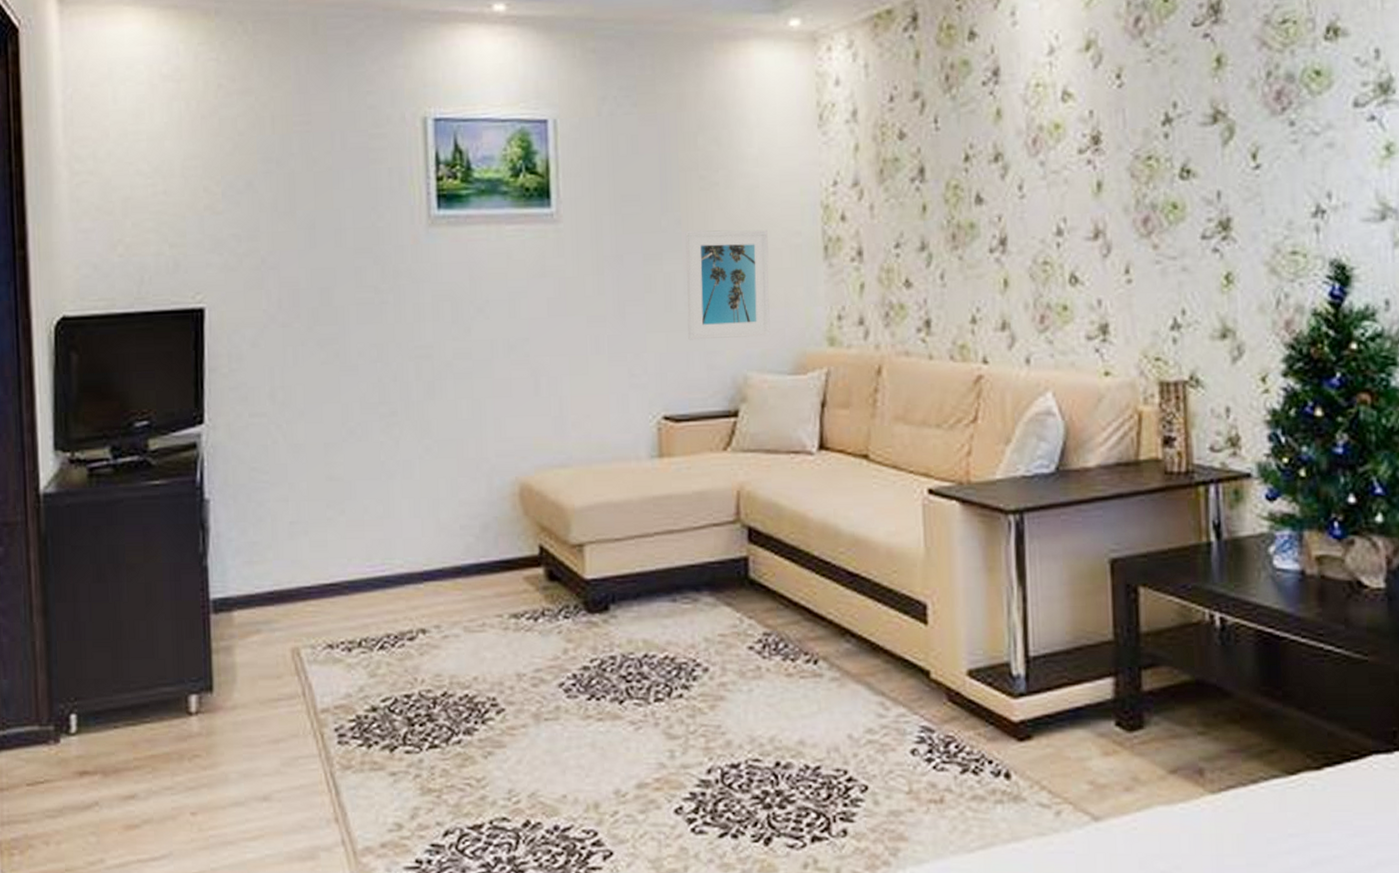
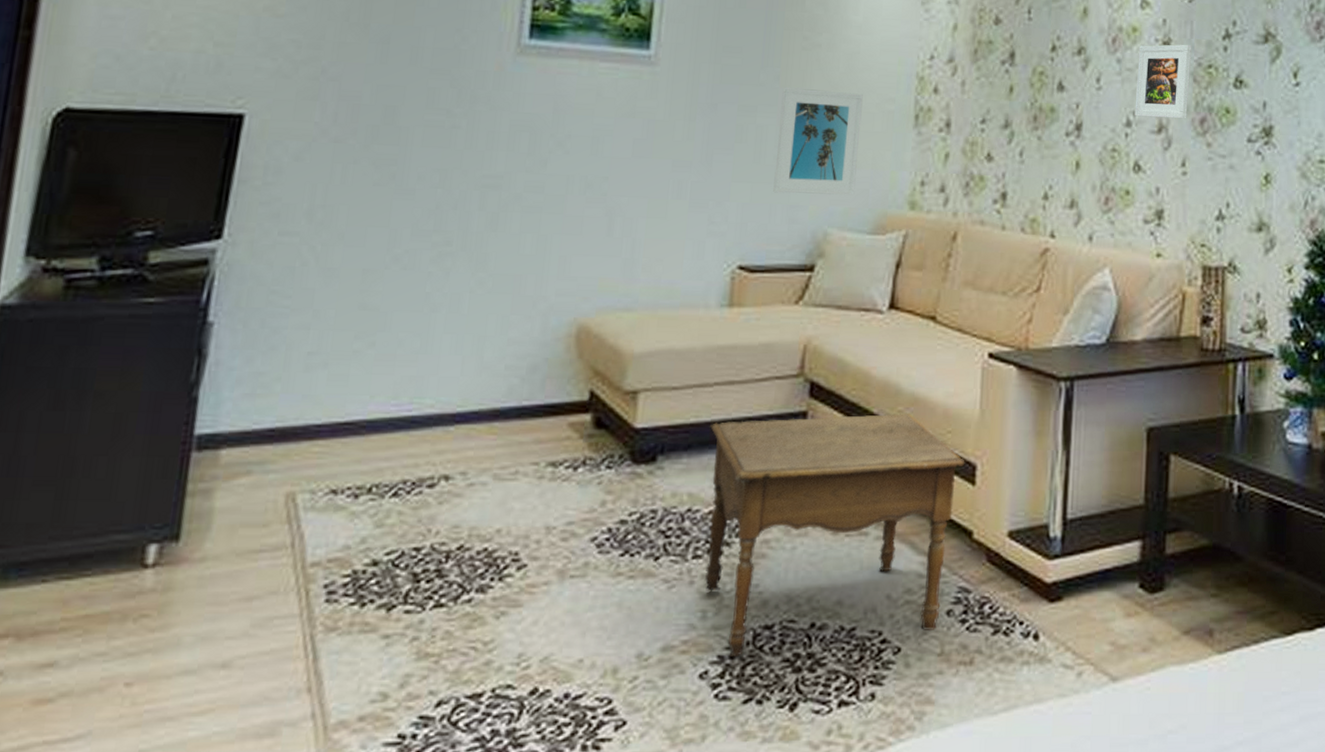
side table: none [654,554,915,794] -> present [704,412,965,657]
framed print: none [1064,135,1127,223] -> present [1134,44,1192,119]

